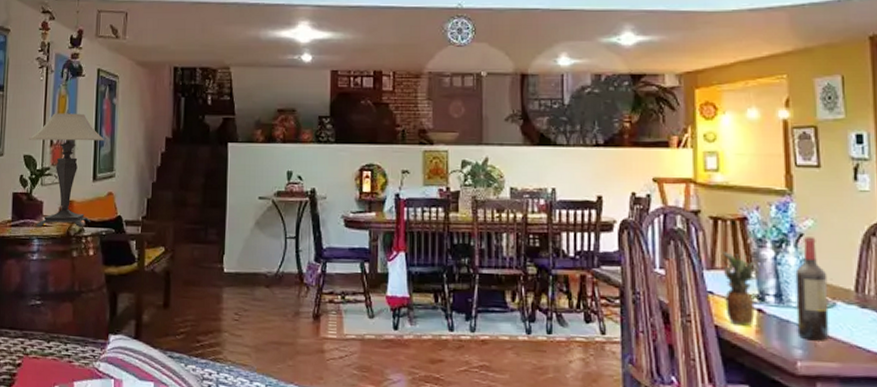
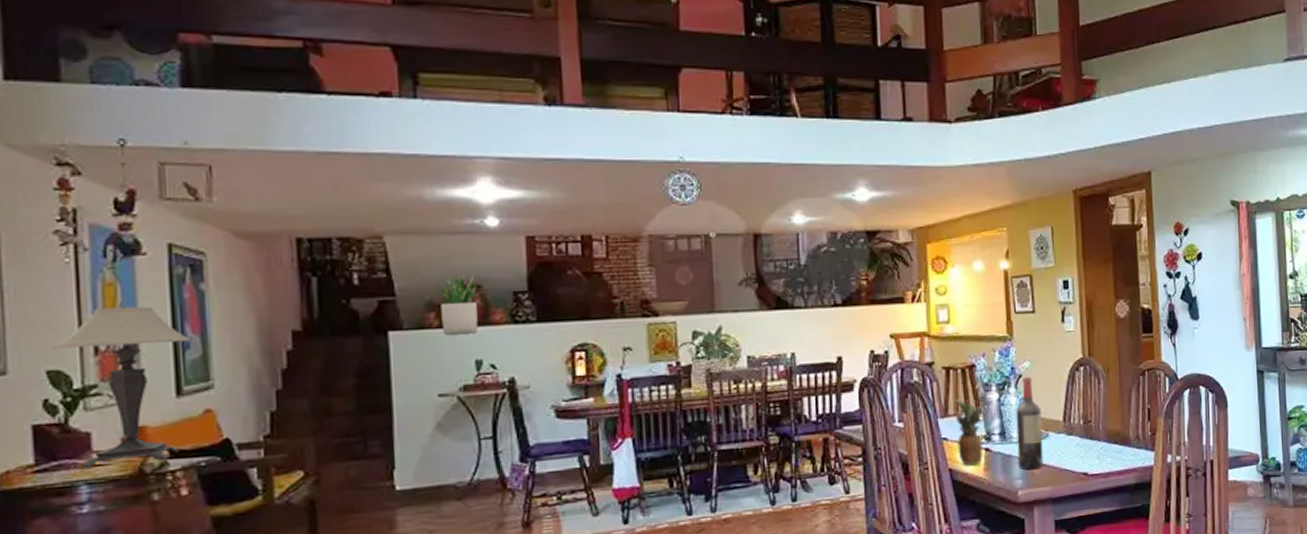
planter: none [265,98,292,149] -> present [441,272,478,335]

